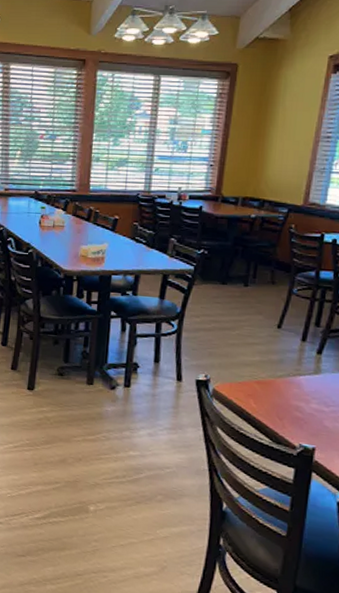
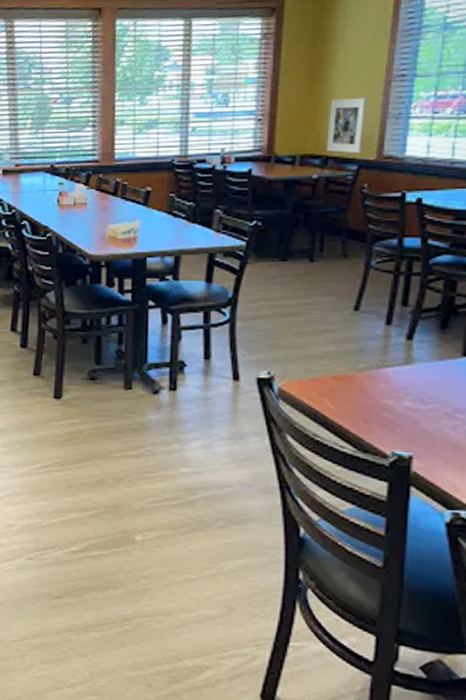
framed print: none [264,152,299,200] -> present [326,97,367,154]

